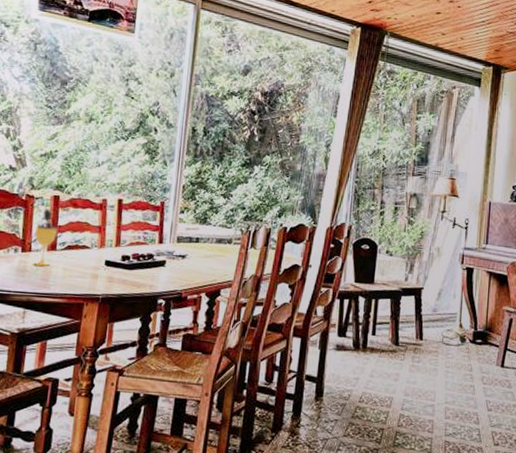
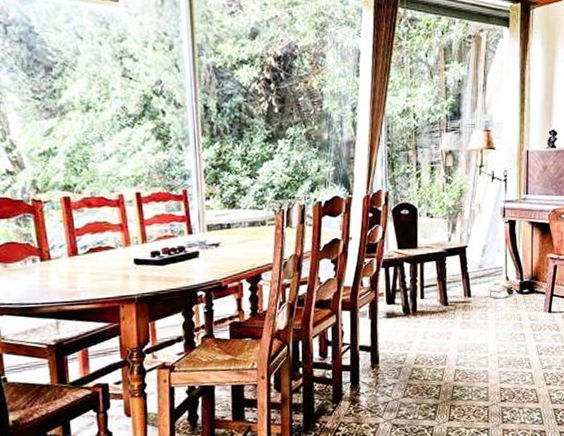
wine glass: present [33,208,57,267] -> none [50,211,76,275]

